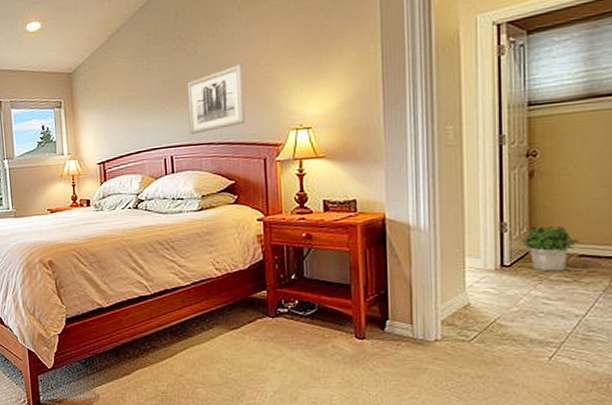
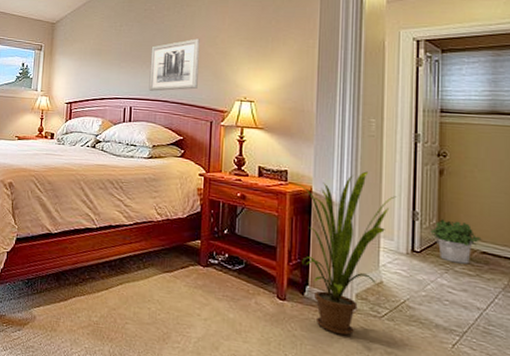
house plant: none [367,186,482,365] -> present [296,171,397,336]

